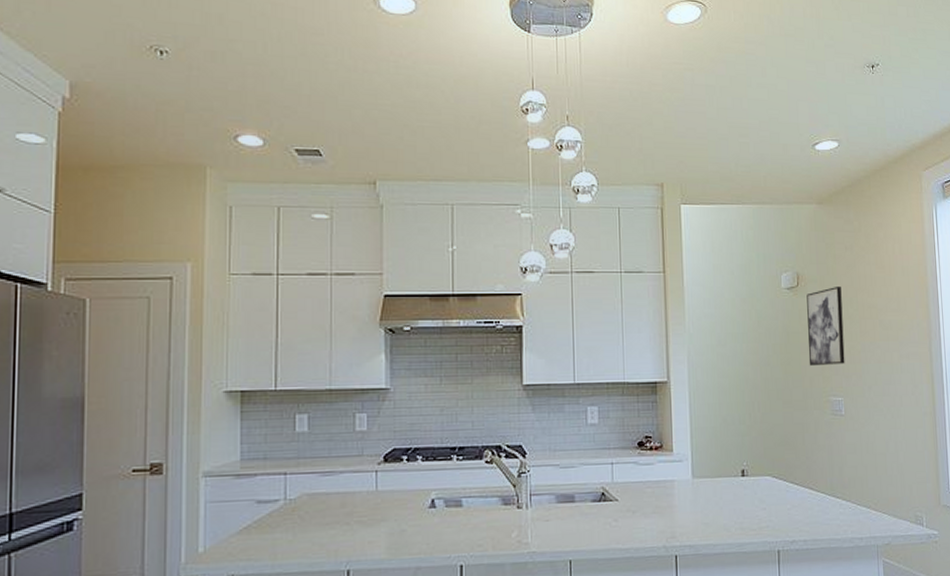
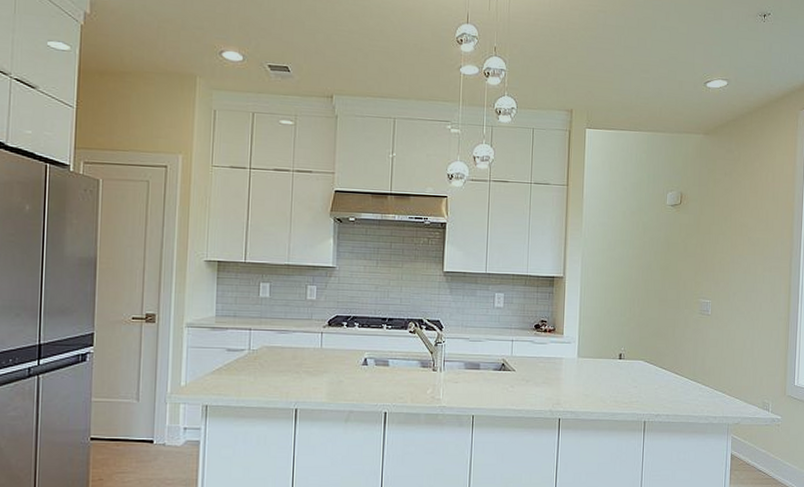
wall art: present [806,285,845,367] -> none [684,205,718,273]

